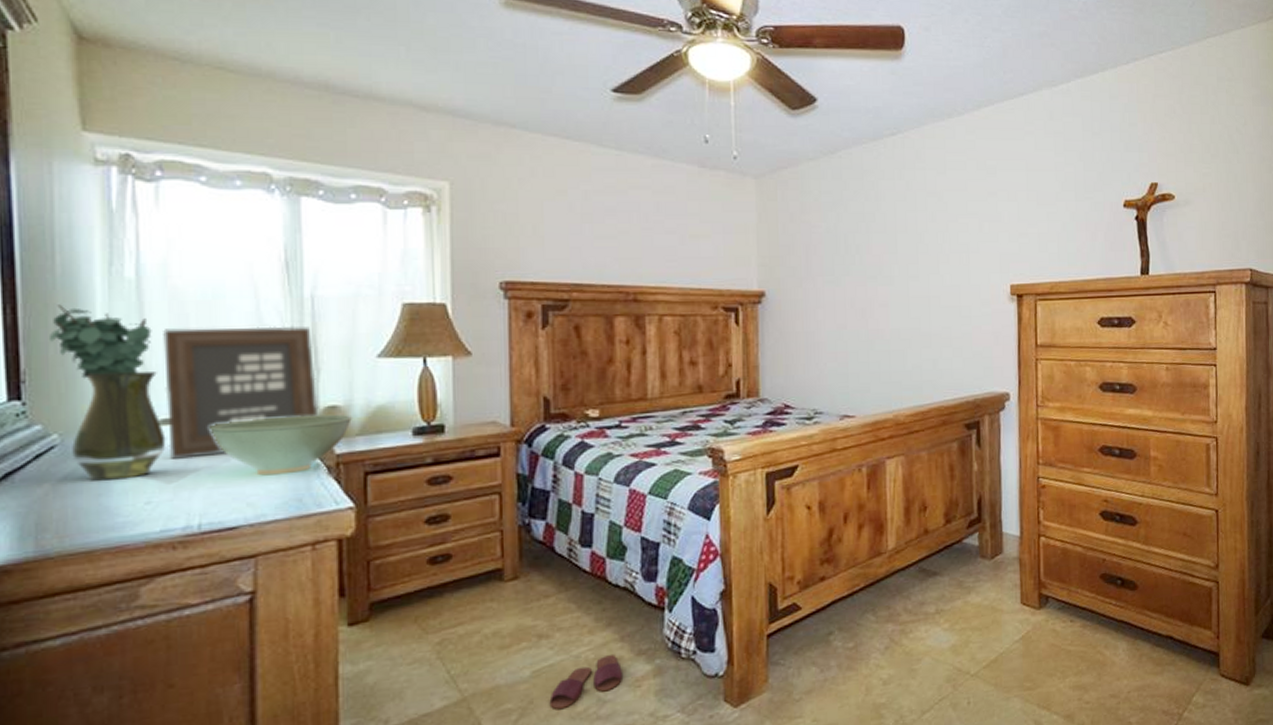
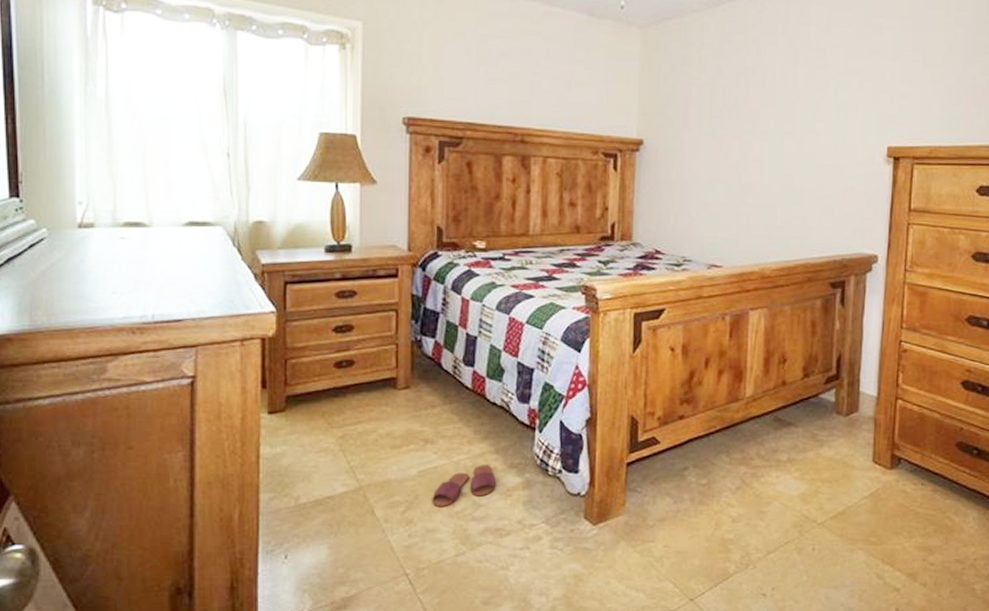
vase: present [50,304,166,481] -> none [40,117,128,271]
picture frame: present [163,326,319,459] -> none [126,144,249,257]
bowl: present [210,414,352,476] -> none [162,227,275,278]

